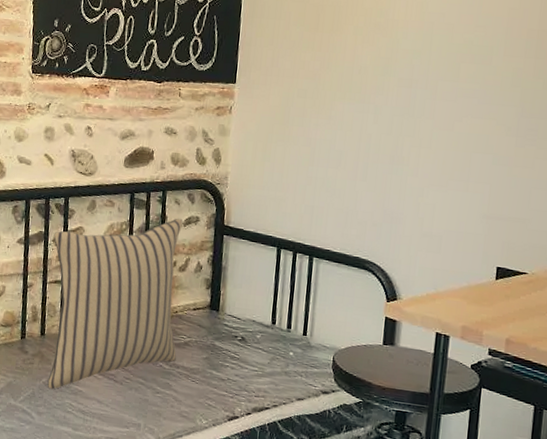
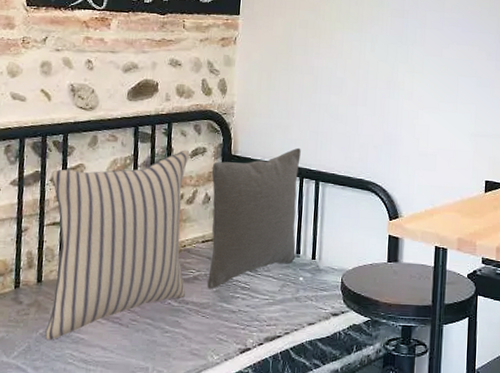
pillow: none [197,221,295,356] -> present [207,147,301,289]

